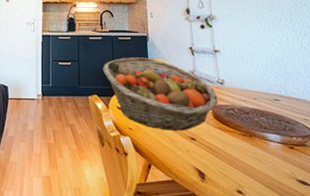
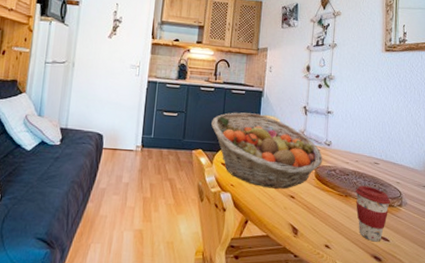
coffee cup: none [258,124,303,187] -> present [355,185,391,242]

